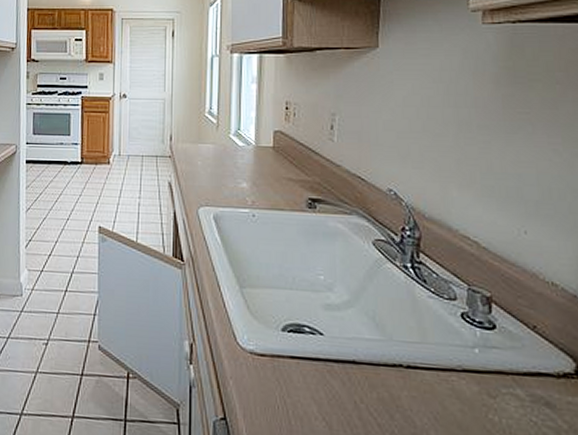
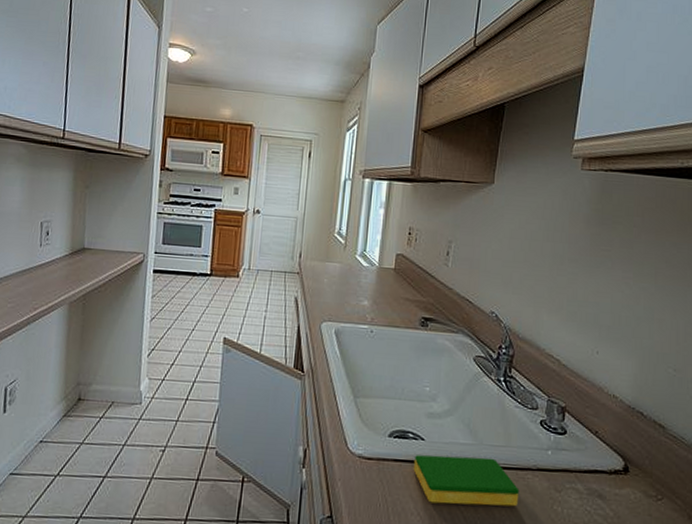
dish sponge: none [313,351,444,414] -> present [413,455,520,507]

